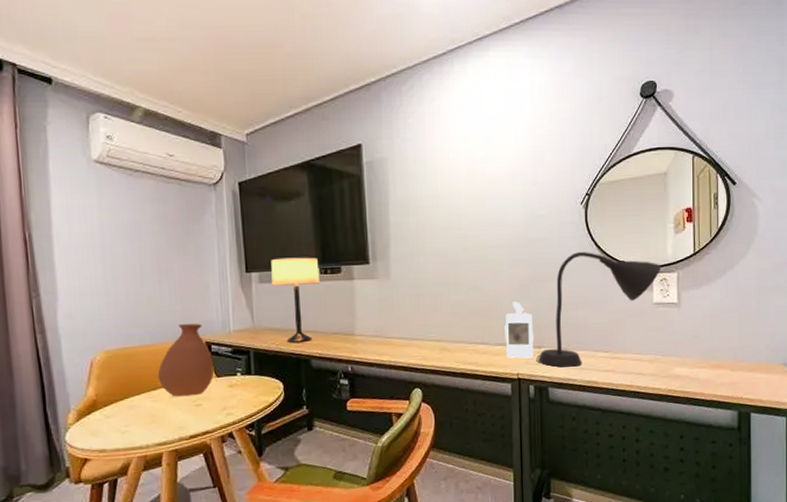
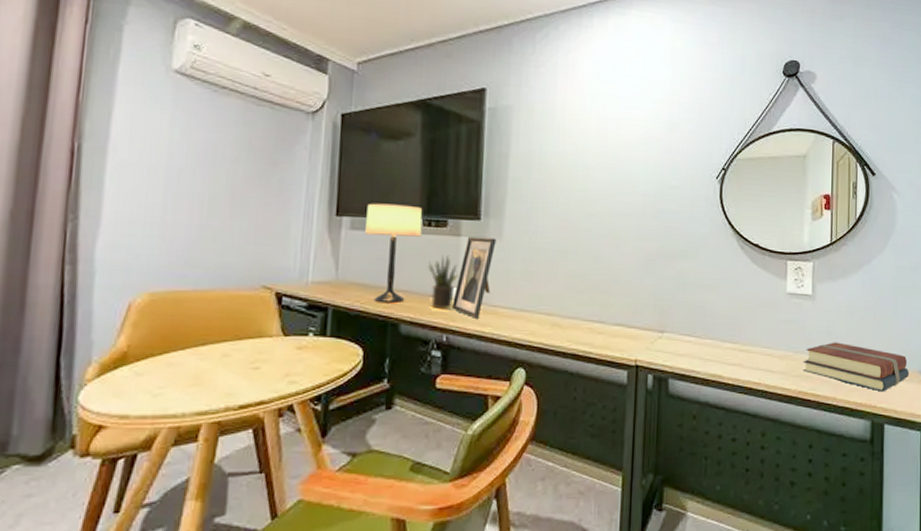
vase: present [157,323,215,397] -> none [210,268,283,357]
potted plant: none [328,297,356,344] -> present [427,254,459,309]
picture frame: none [353,278,385,350] -> present [452,237,497,318]
tissue box: present [504,301,534,358] -> none [624,278,657,343]
desk lamp: present [536,252,661,367] -> none [657,230,797,357]
books: none [672,343,774,385] -> present [803,342,910,392]

